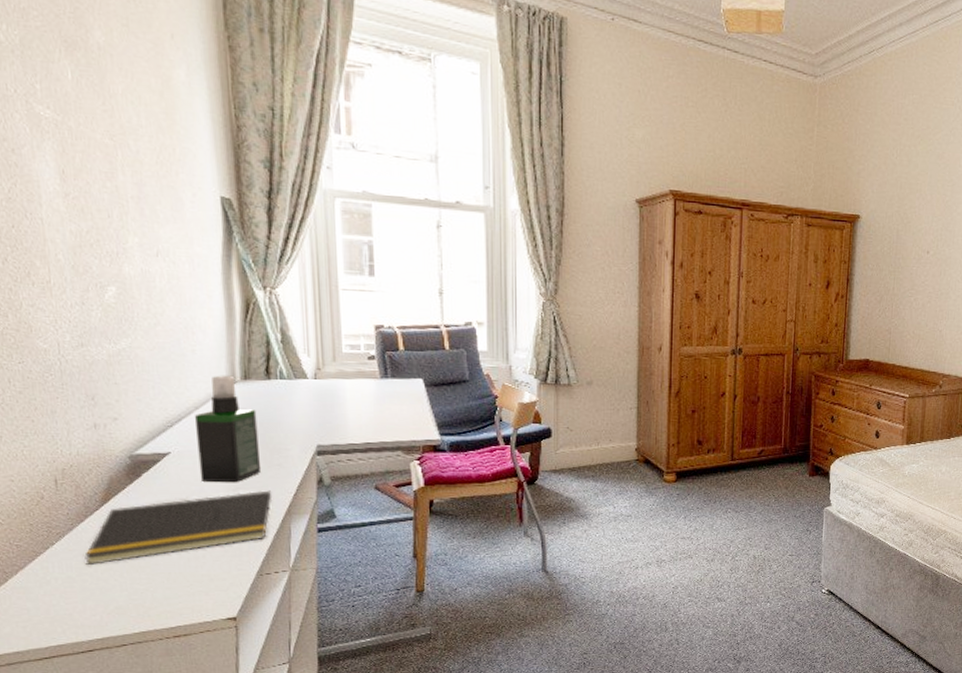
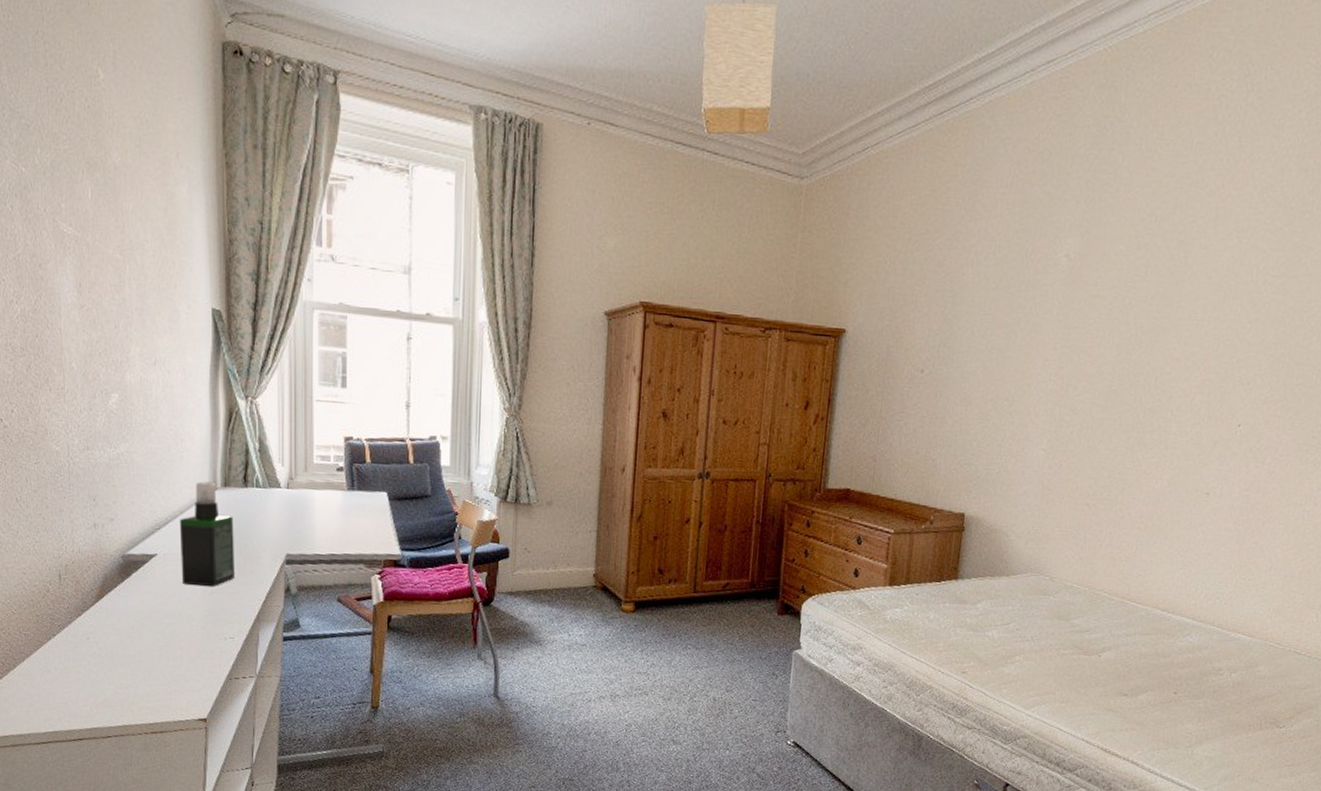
notepad: present [84,490,273,566] -> none [80,596,244,658]

